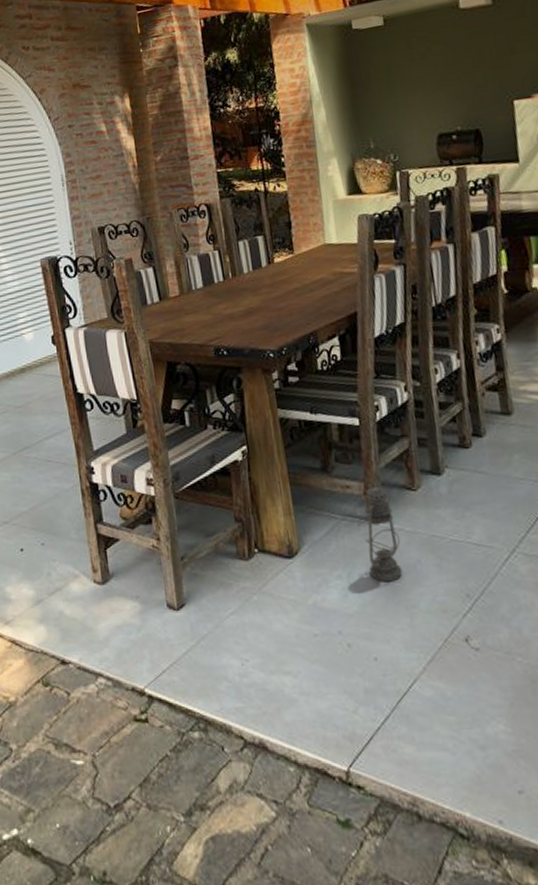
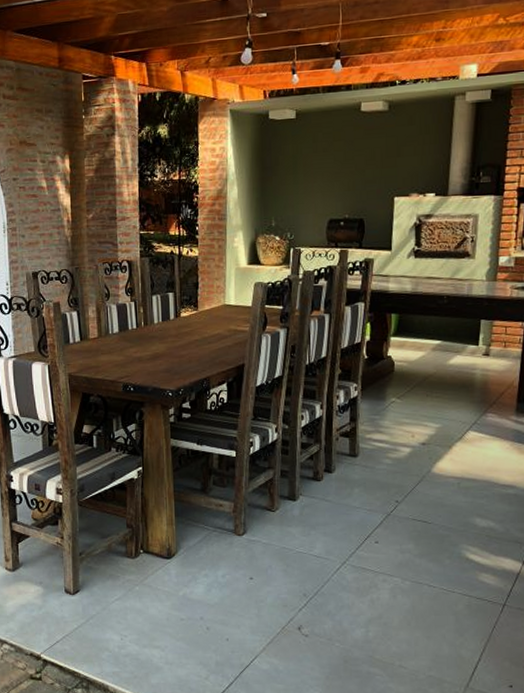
lantern: present [357,484,403,581] -> none [225,505,258,580]

